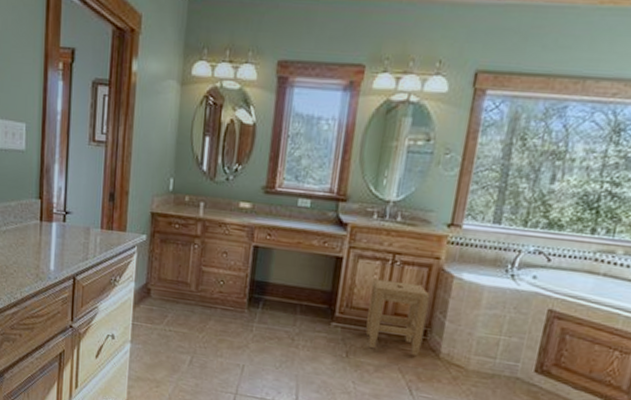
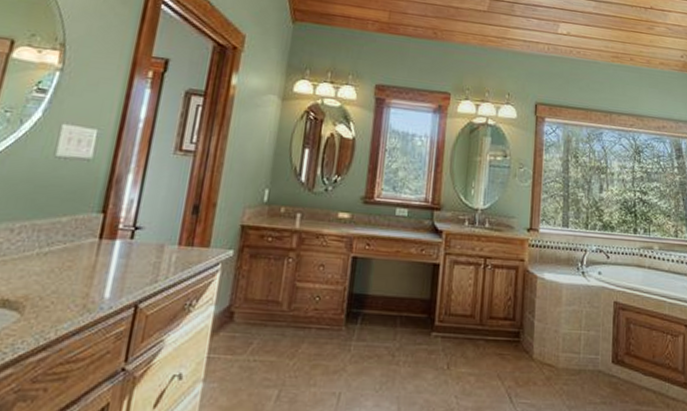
stool: present [365,278,431,355] -> none [464,283,520,359]

